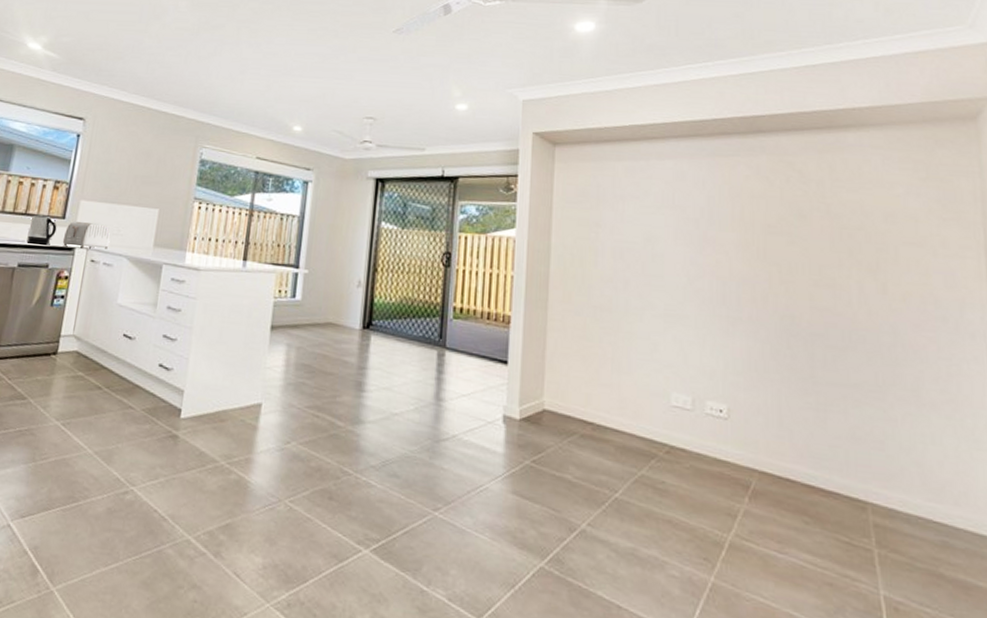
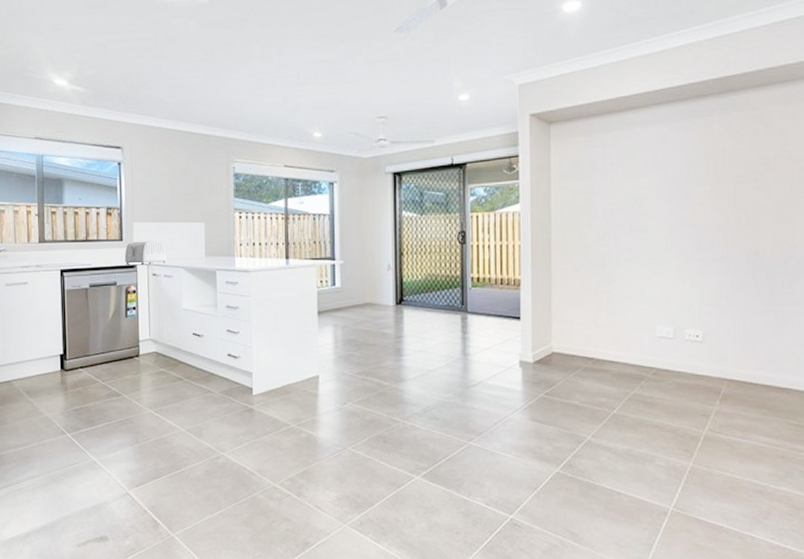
kettle: present [26,214,57,245] -> none [92,239,117,266]

